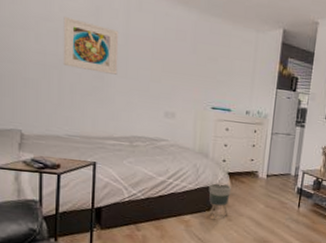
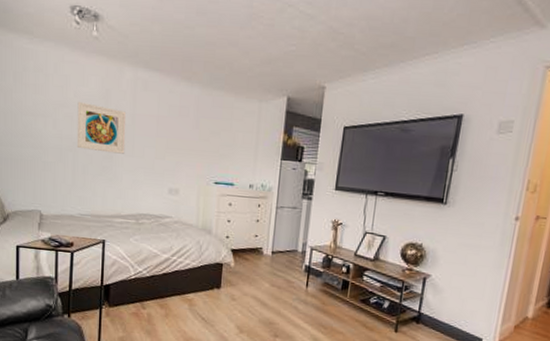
planter: present [208,183,231,220] -> none [212,260,235,299]

